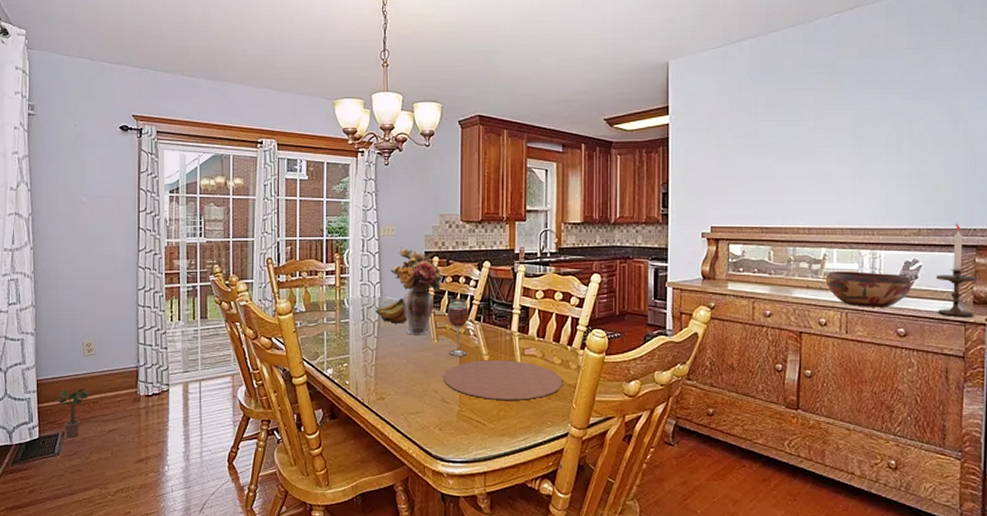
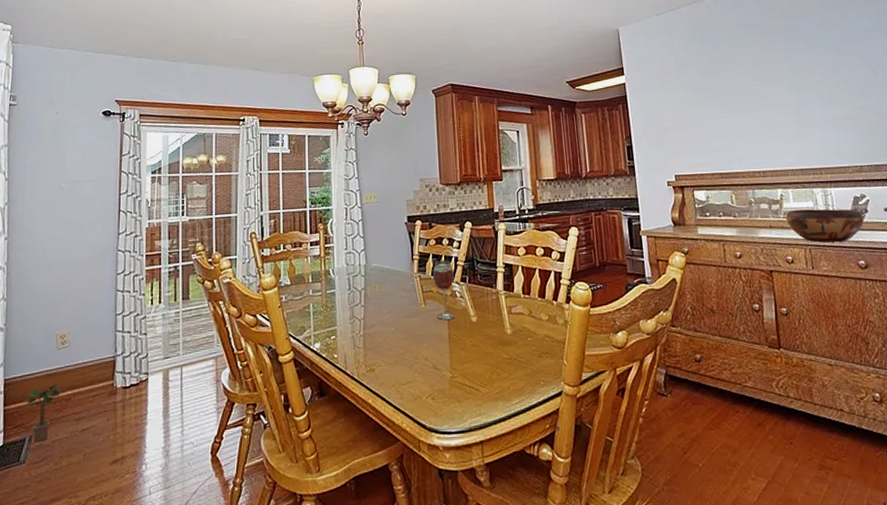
fruit: present [375,298,407,324] -> none [361,264,394,291]
flower arrangement: present [390,247,442,335] -> none [374,212,426,301]
placemat: present [443,359,562,401] -> none [432,320,552,363]

